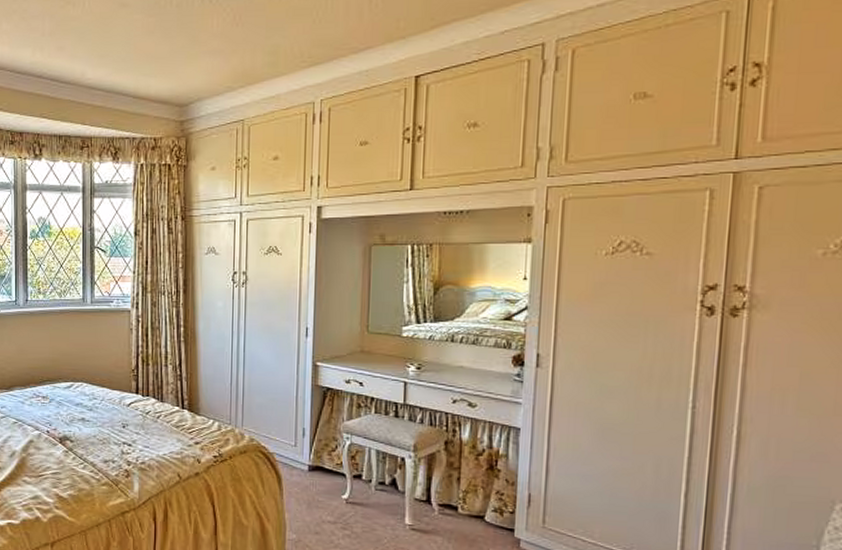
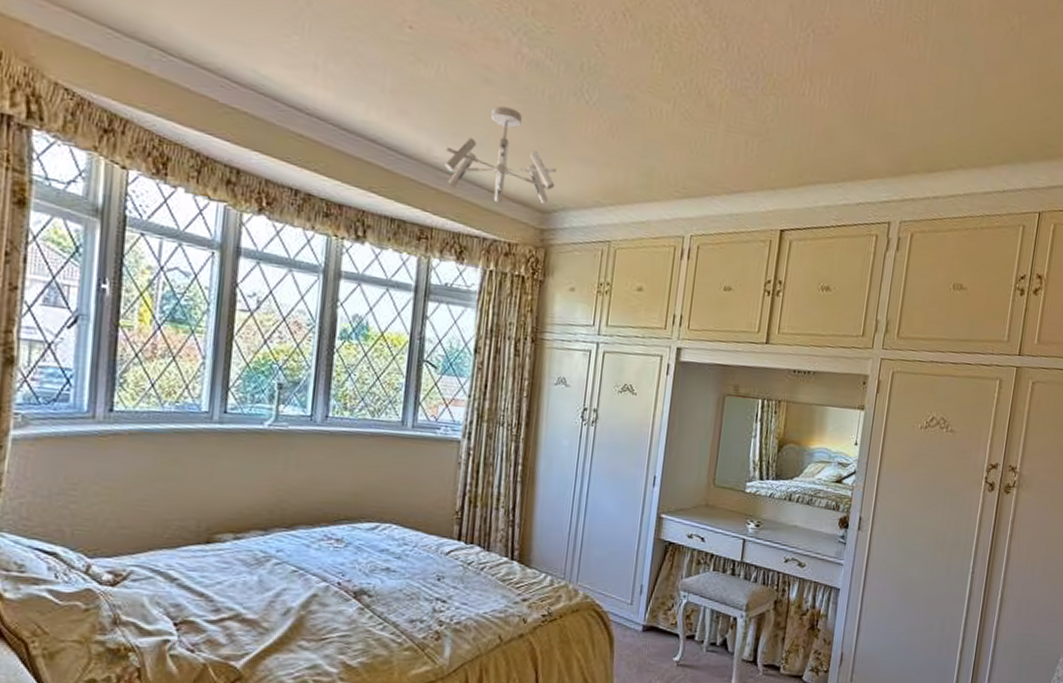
ceiling light fixture: none [95,23,190,106] -> present [445,106,557,204]

